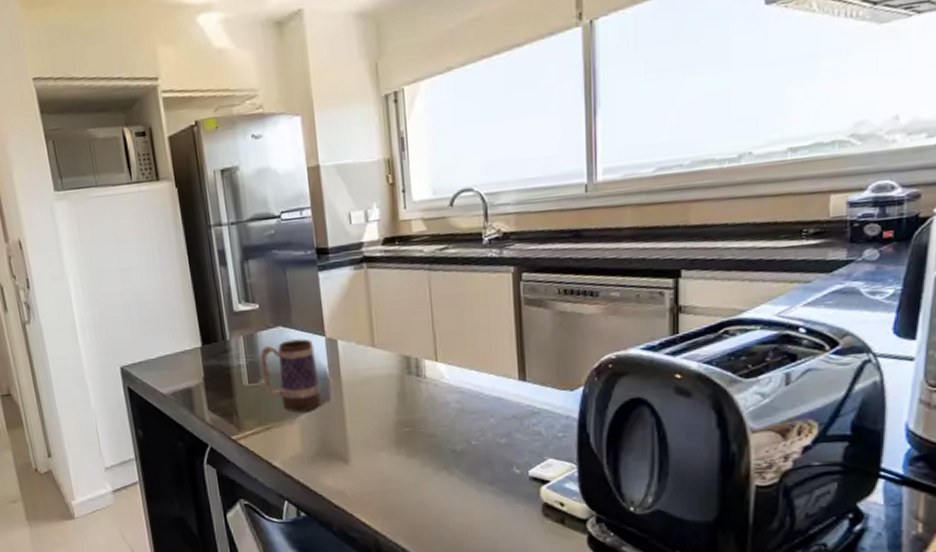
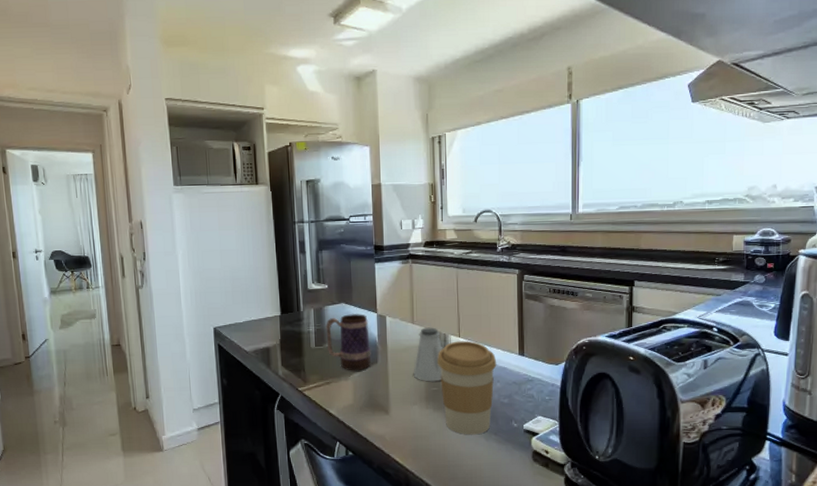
saltshaker: none [377,350,415,421] -> present [413,327,442,382]
coffee cup: none [407,365,489,487] -> present [437,340,497,435]

